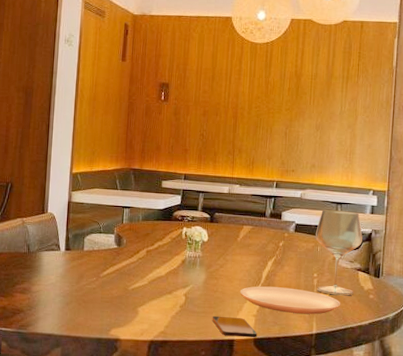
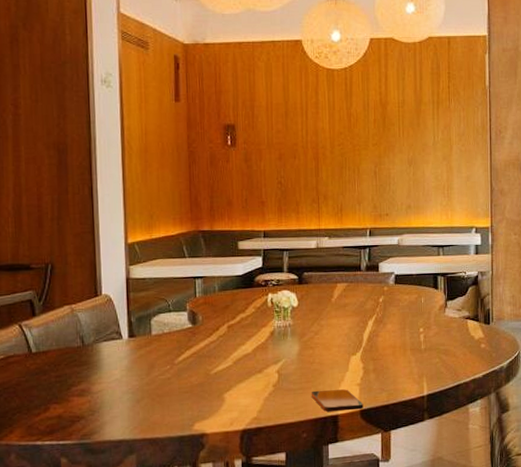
plate: present [239,286,340,315] -> none [339,347,451,376]
wine glass: present [315,210,363,296] -> none [417,254,468,350]

